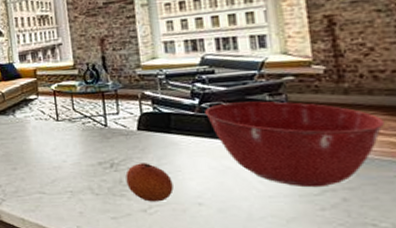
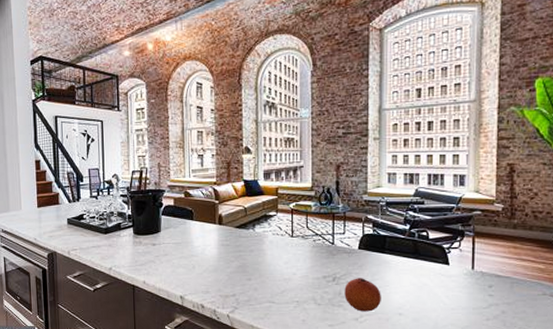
mixing bowl: present [205,101,386,188] -> none [413,230,538,302]

